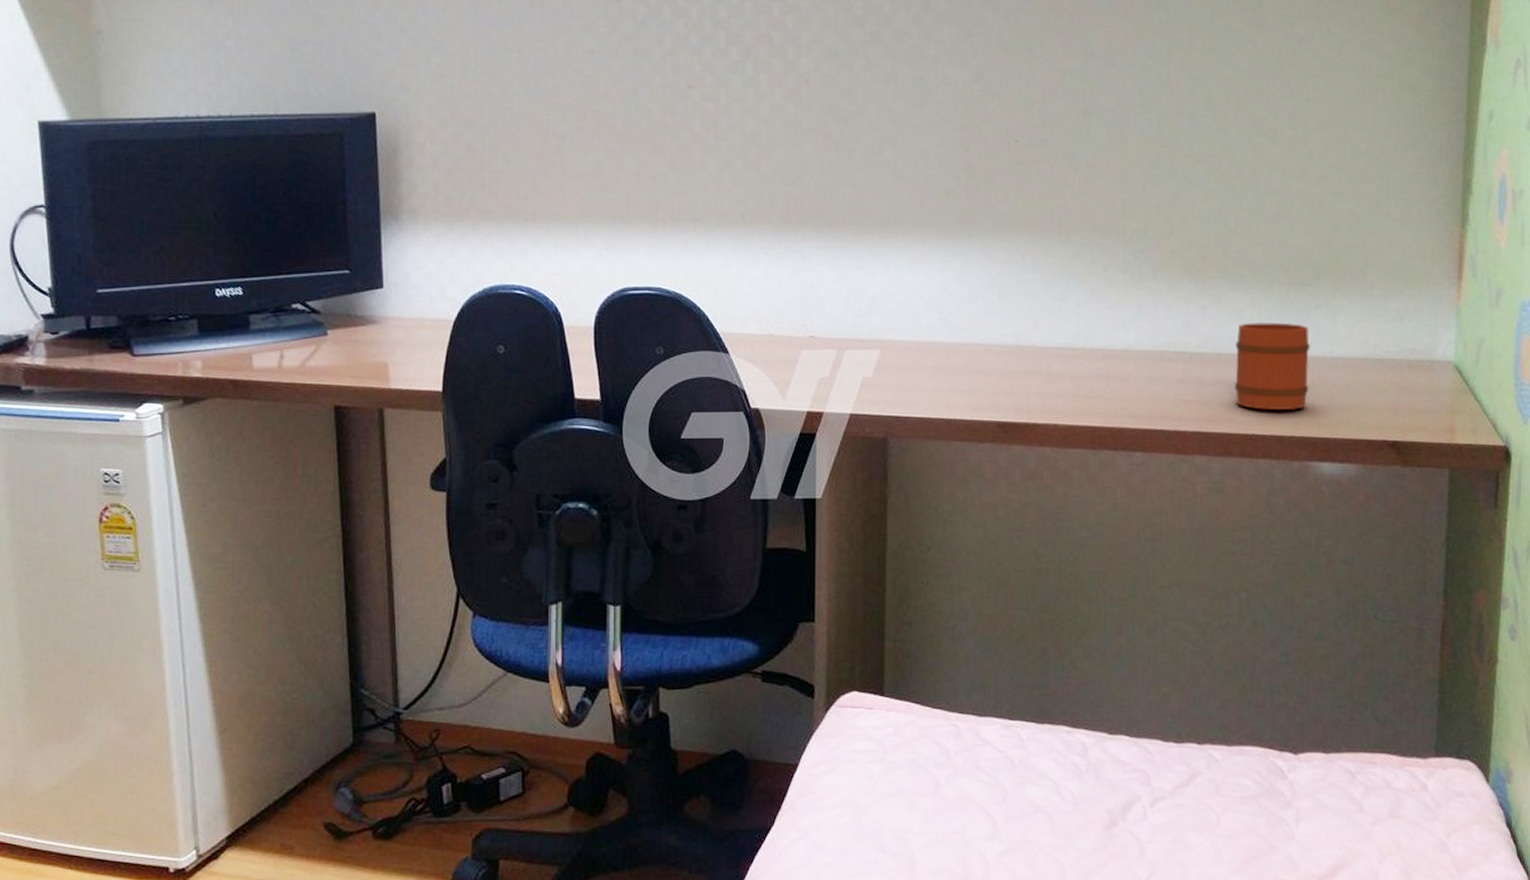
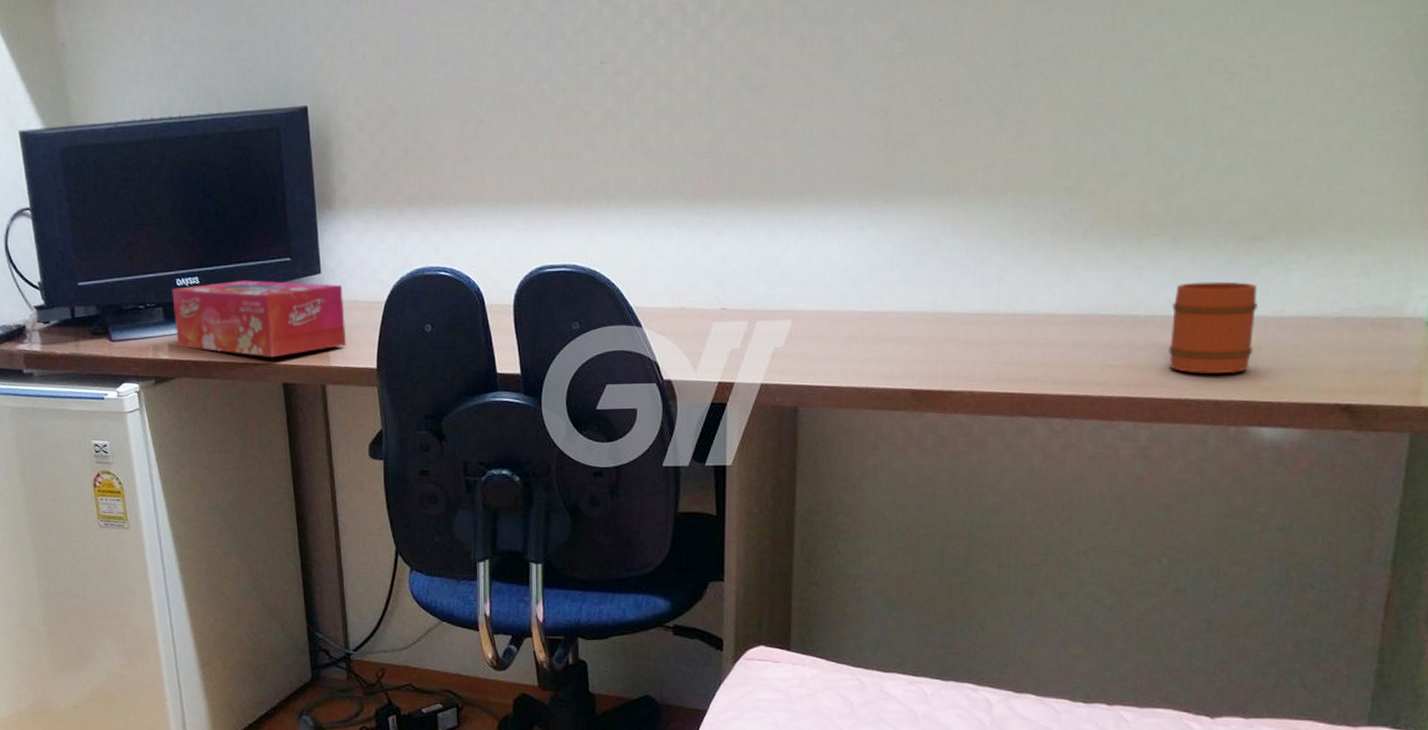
tissue box: none [209,293,409,378] -> present [172,280,347,358]

